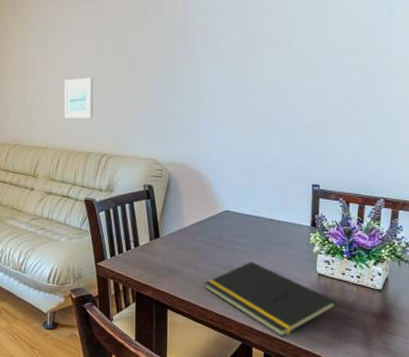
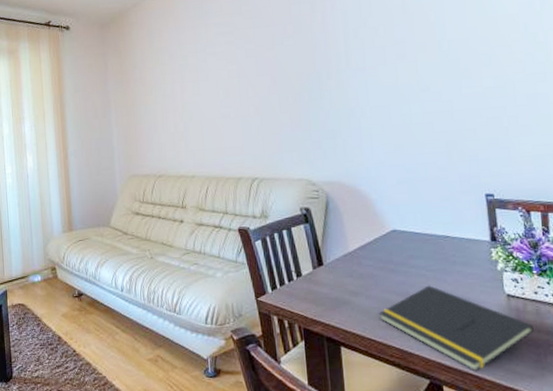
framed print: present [64,77,93,118] -> none [207,99,240,144]

